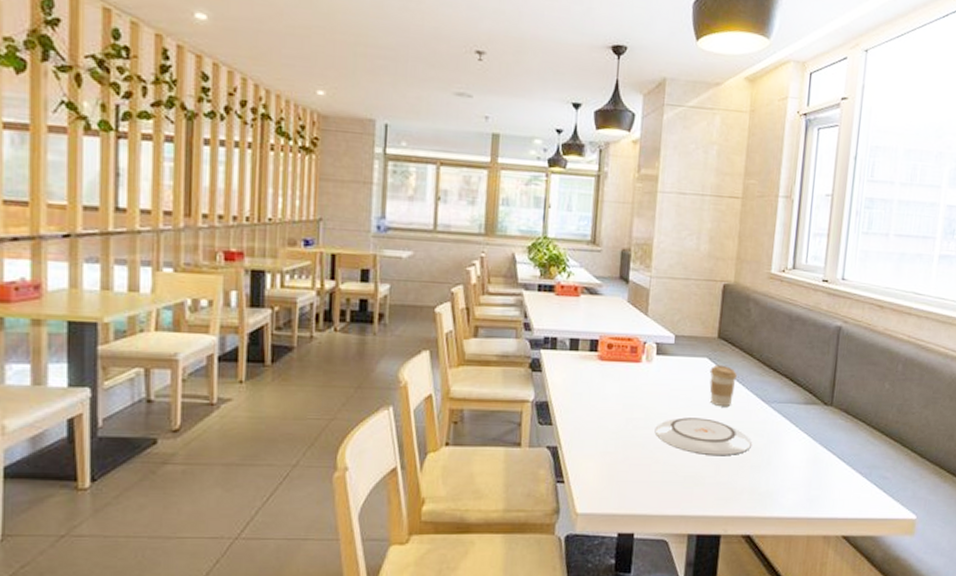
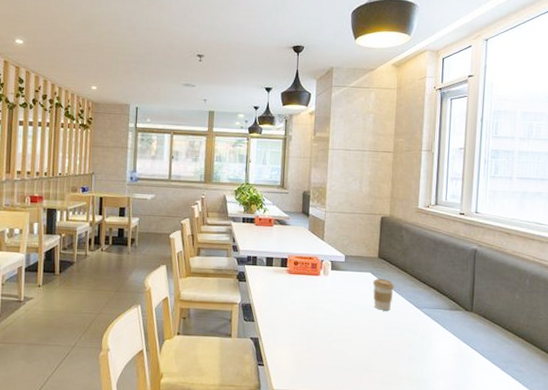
plate: present [654,417,752,455] -> none [331,318,408,349]

